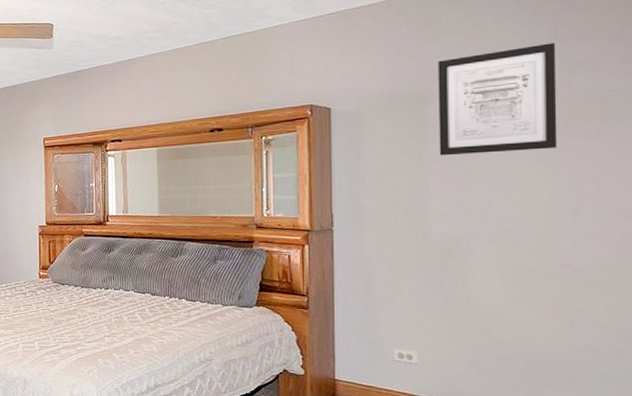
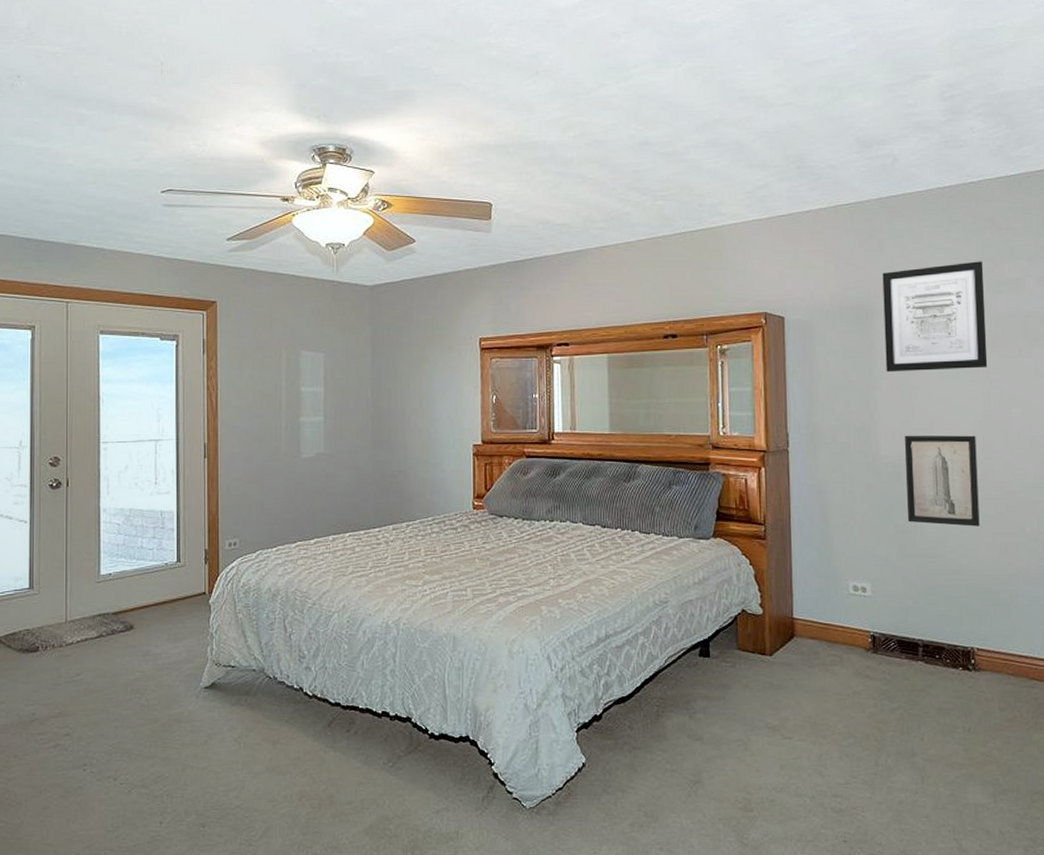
wall art: none [457,214,542,302] -> present [904,435,980,527]

